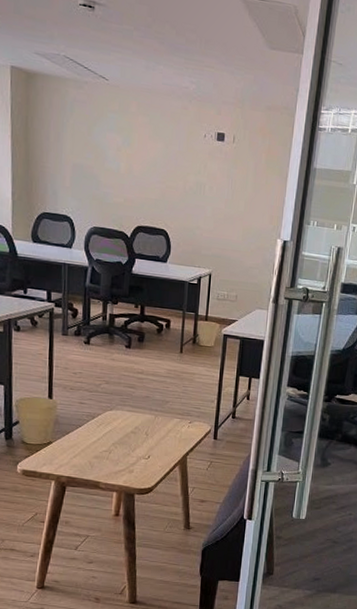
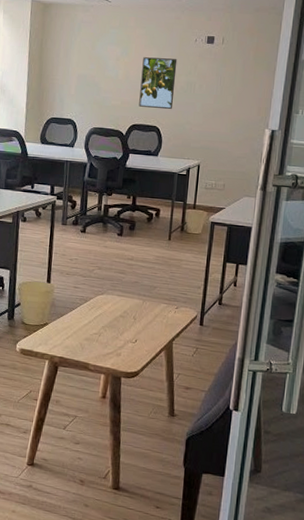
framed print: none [144,149,186,212] -> present [139,57,178,110]

